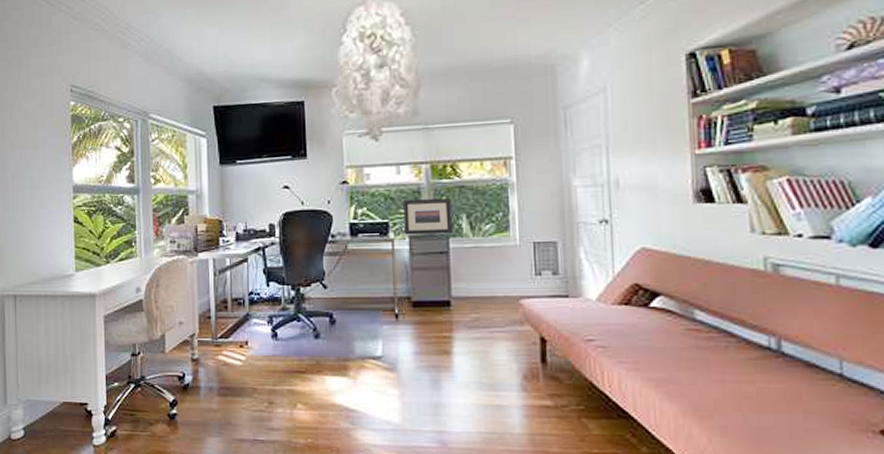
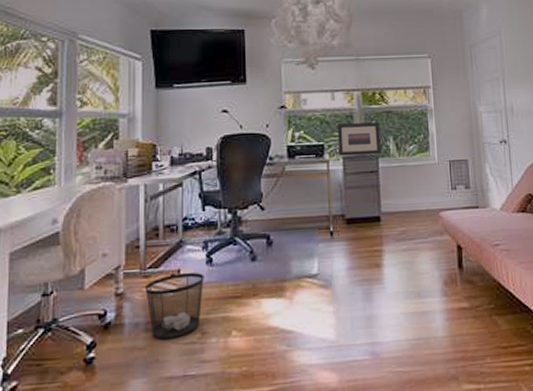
waste bin: none [216,344,270,405] -> present [144,272,204,340]

